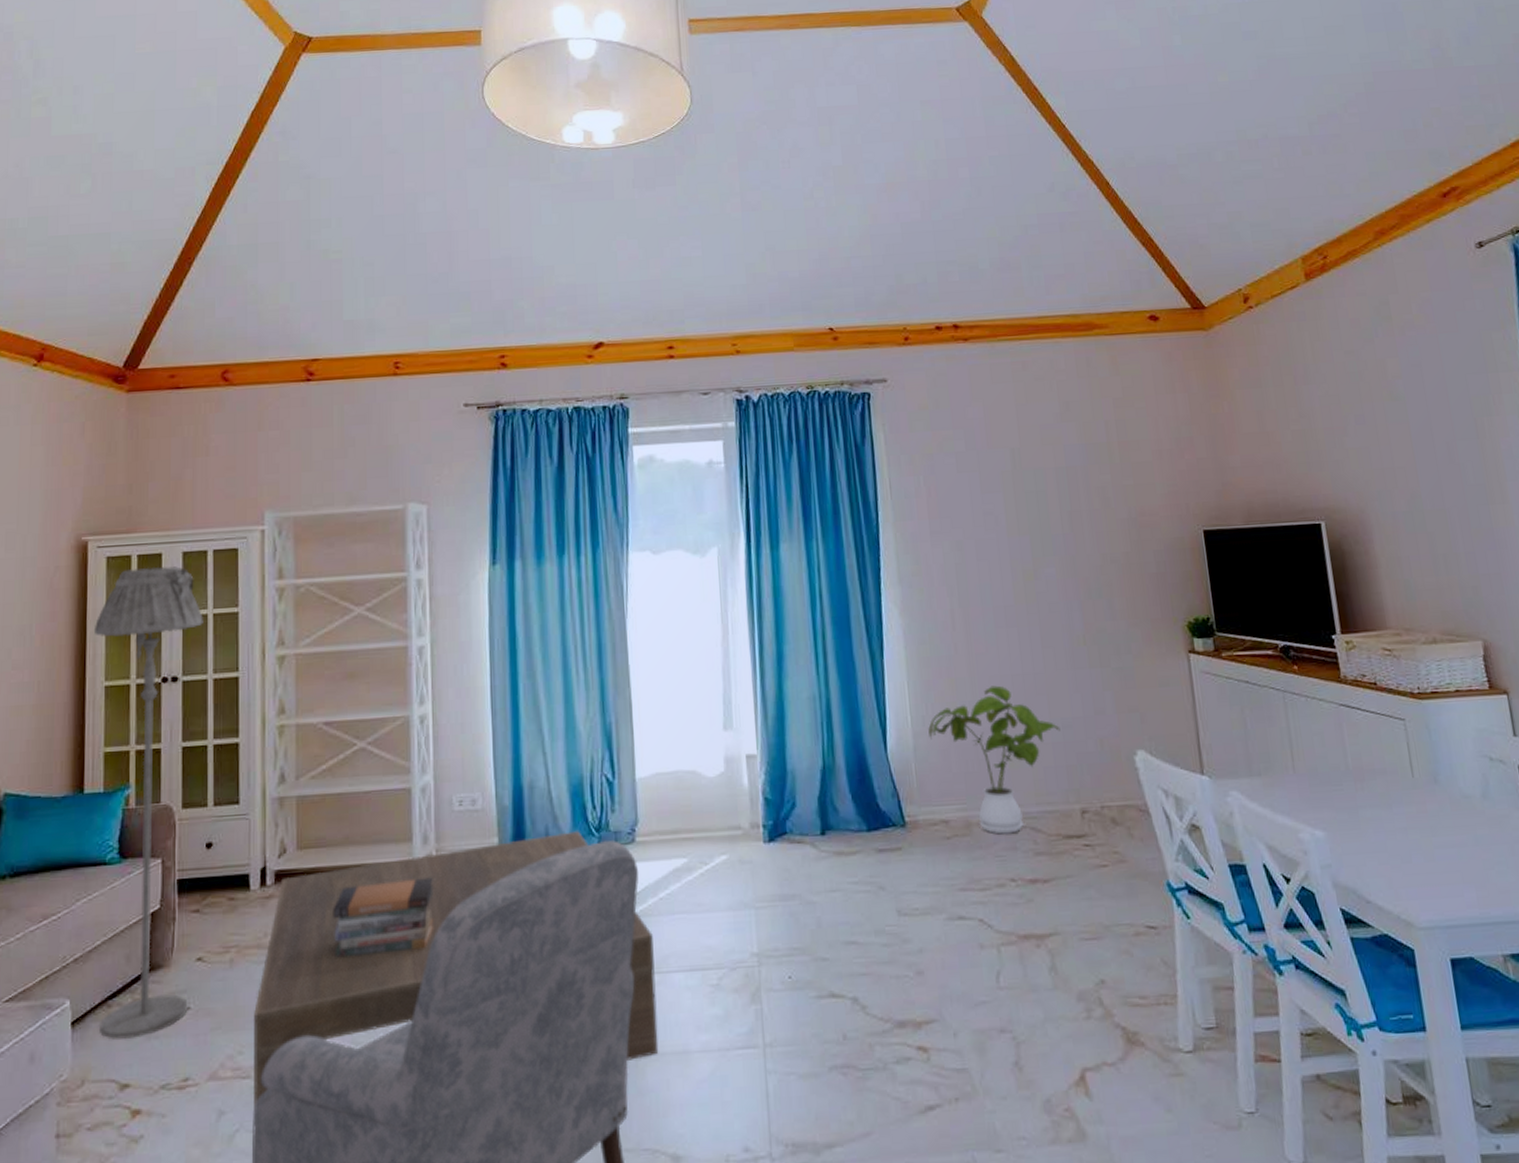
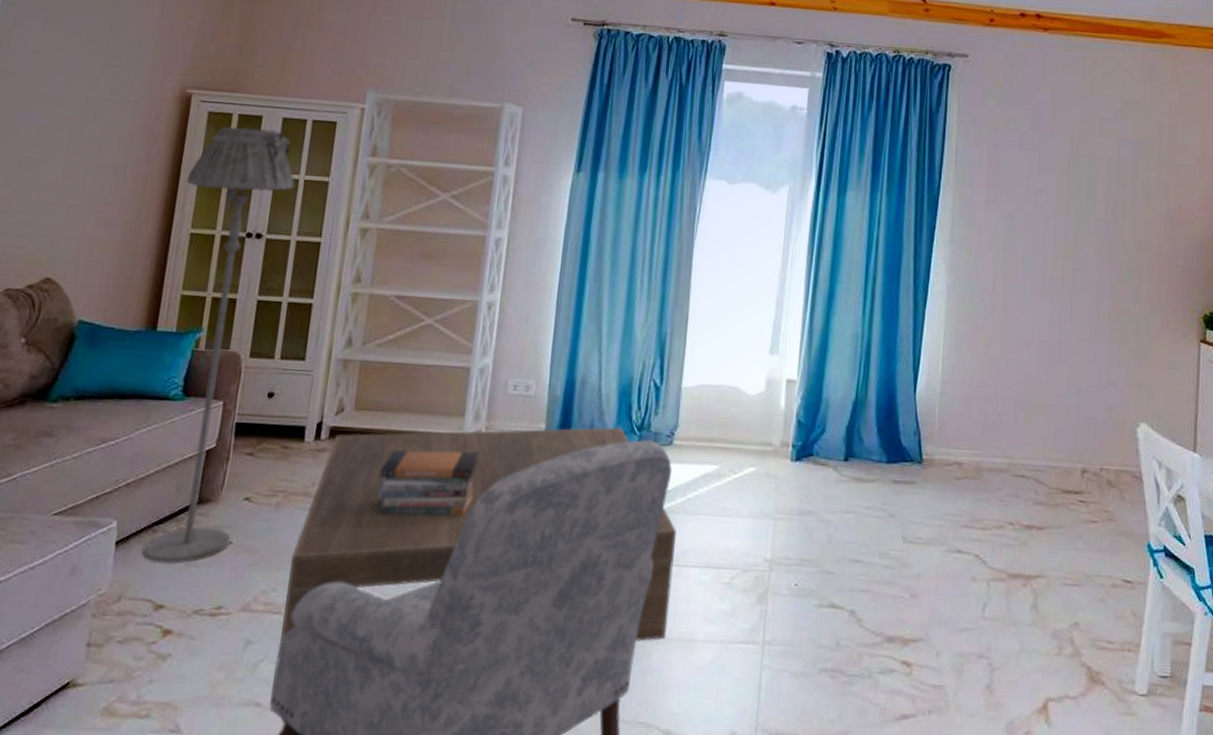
house plant: present [928,685,1061,834] -> none [956,347,1075,482]

